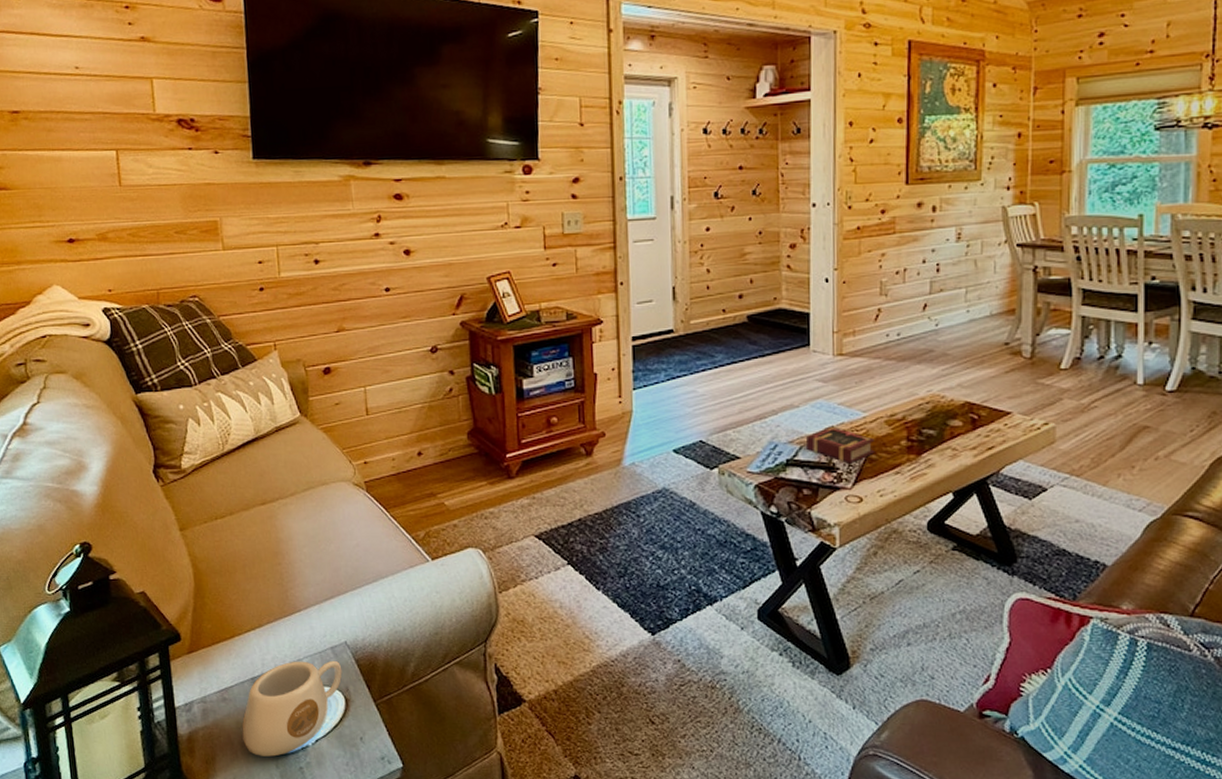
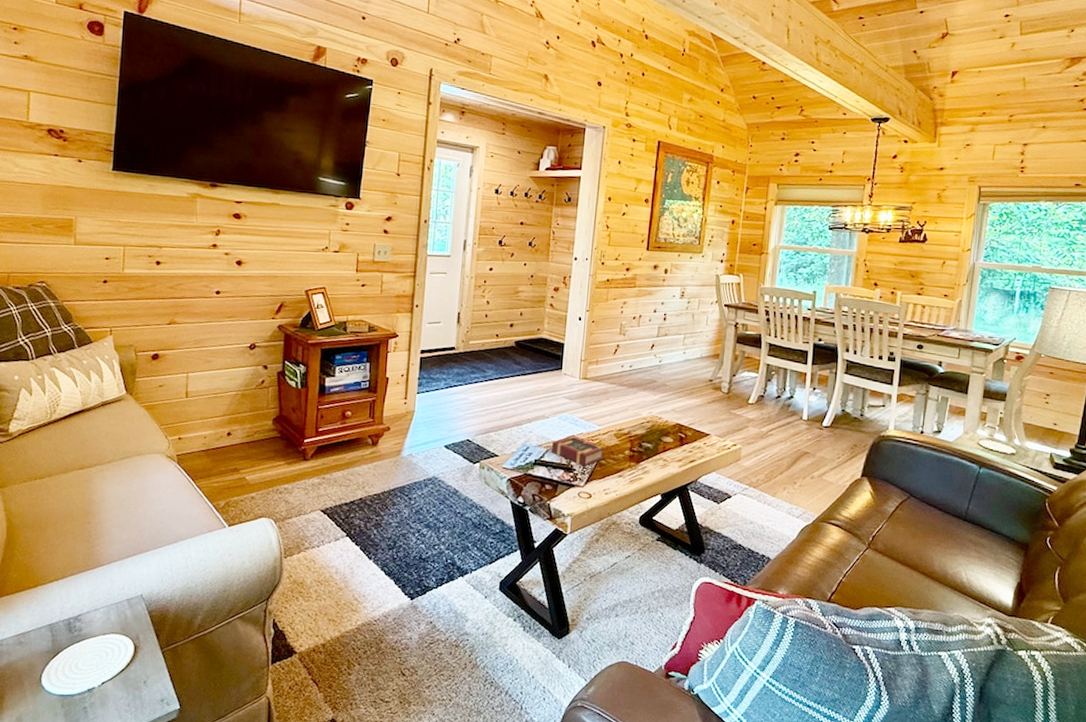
mug: present [241,660,343,757] -> none [33,610,135,697]

